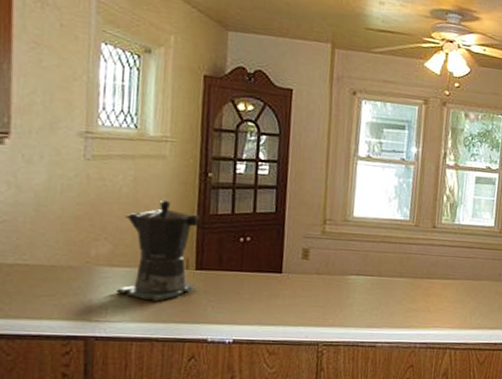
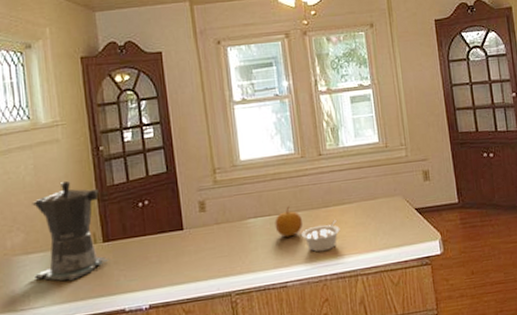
fruit: none [375,270,404,300] -> present [275,206,302,238]
legume: none [400,293,439,320] -> present [302,220,340,252]

